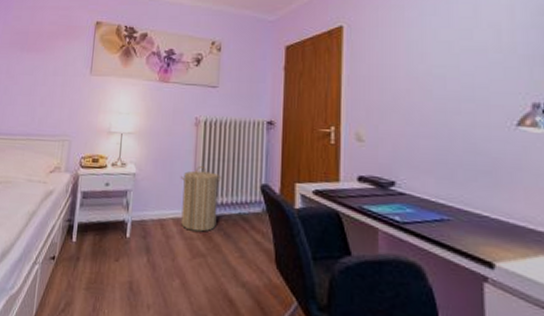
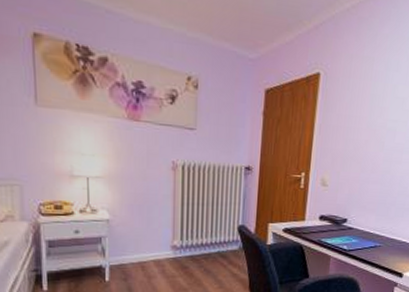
laundry hamper: present [181,166,222,232] -> none [160,211,201,270]

